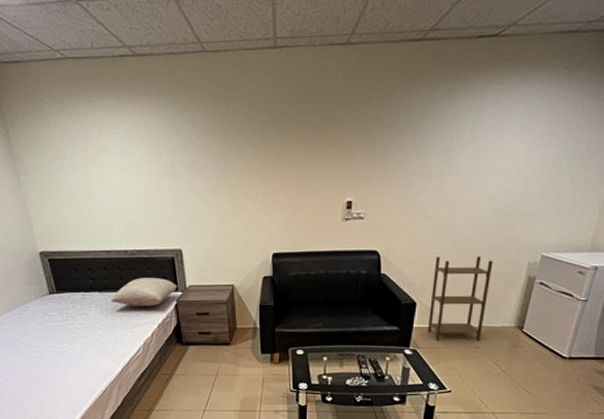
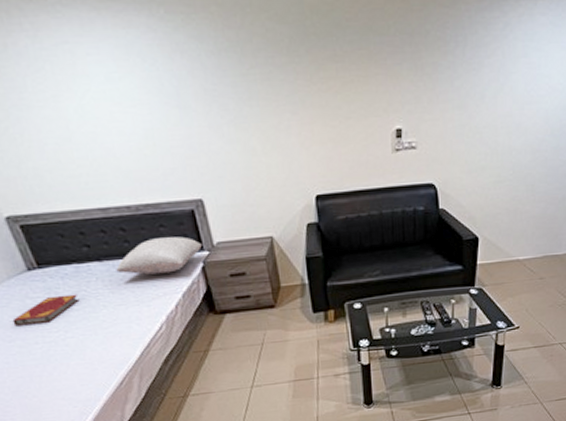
hardback book: none [34,315,82,337] -> present [12,294,80,326]
shelving unit: present [427,256,493,340] -> none [491,181,553,276]

